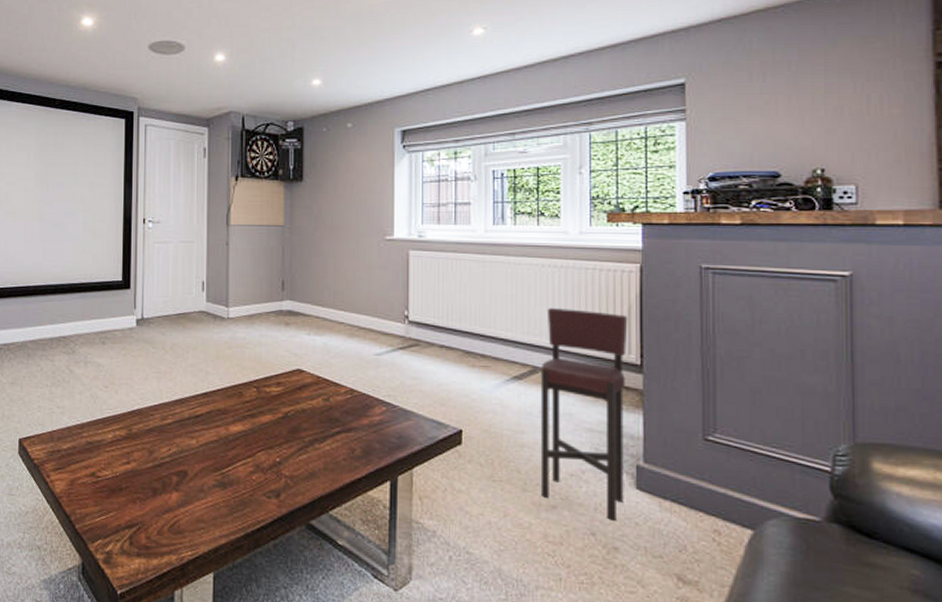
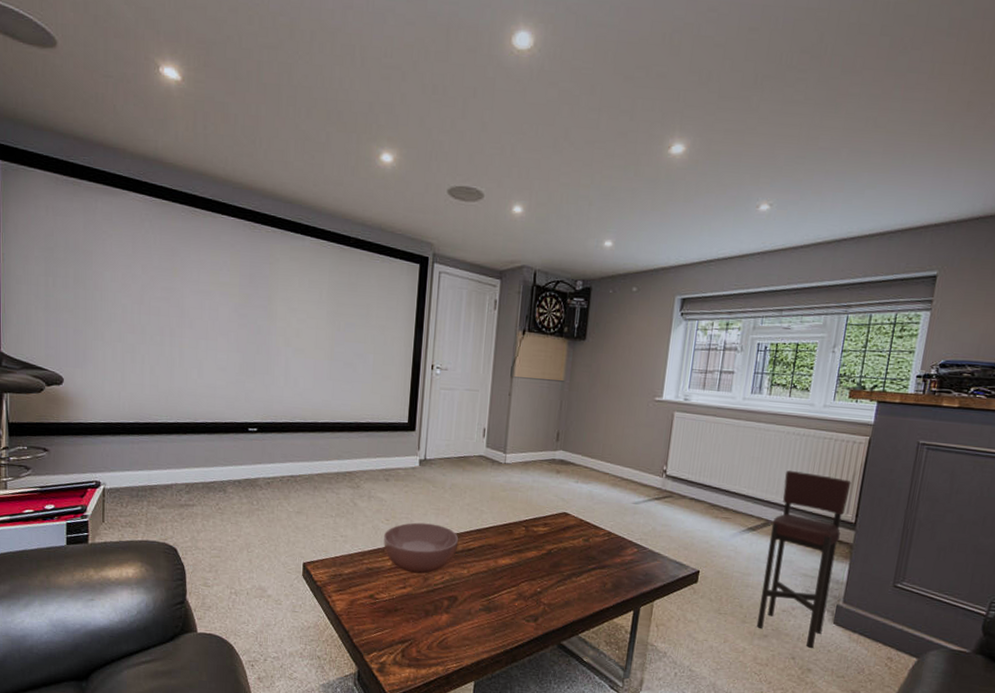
bowl: none [102,388,184,446] -> present [383,522,459,574]

